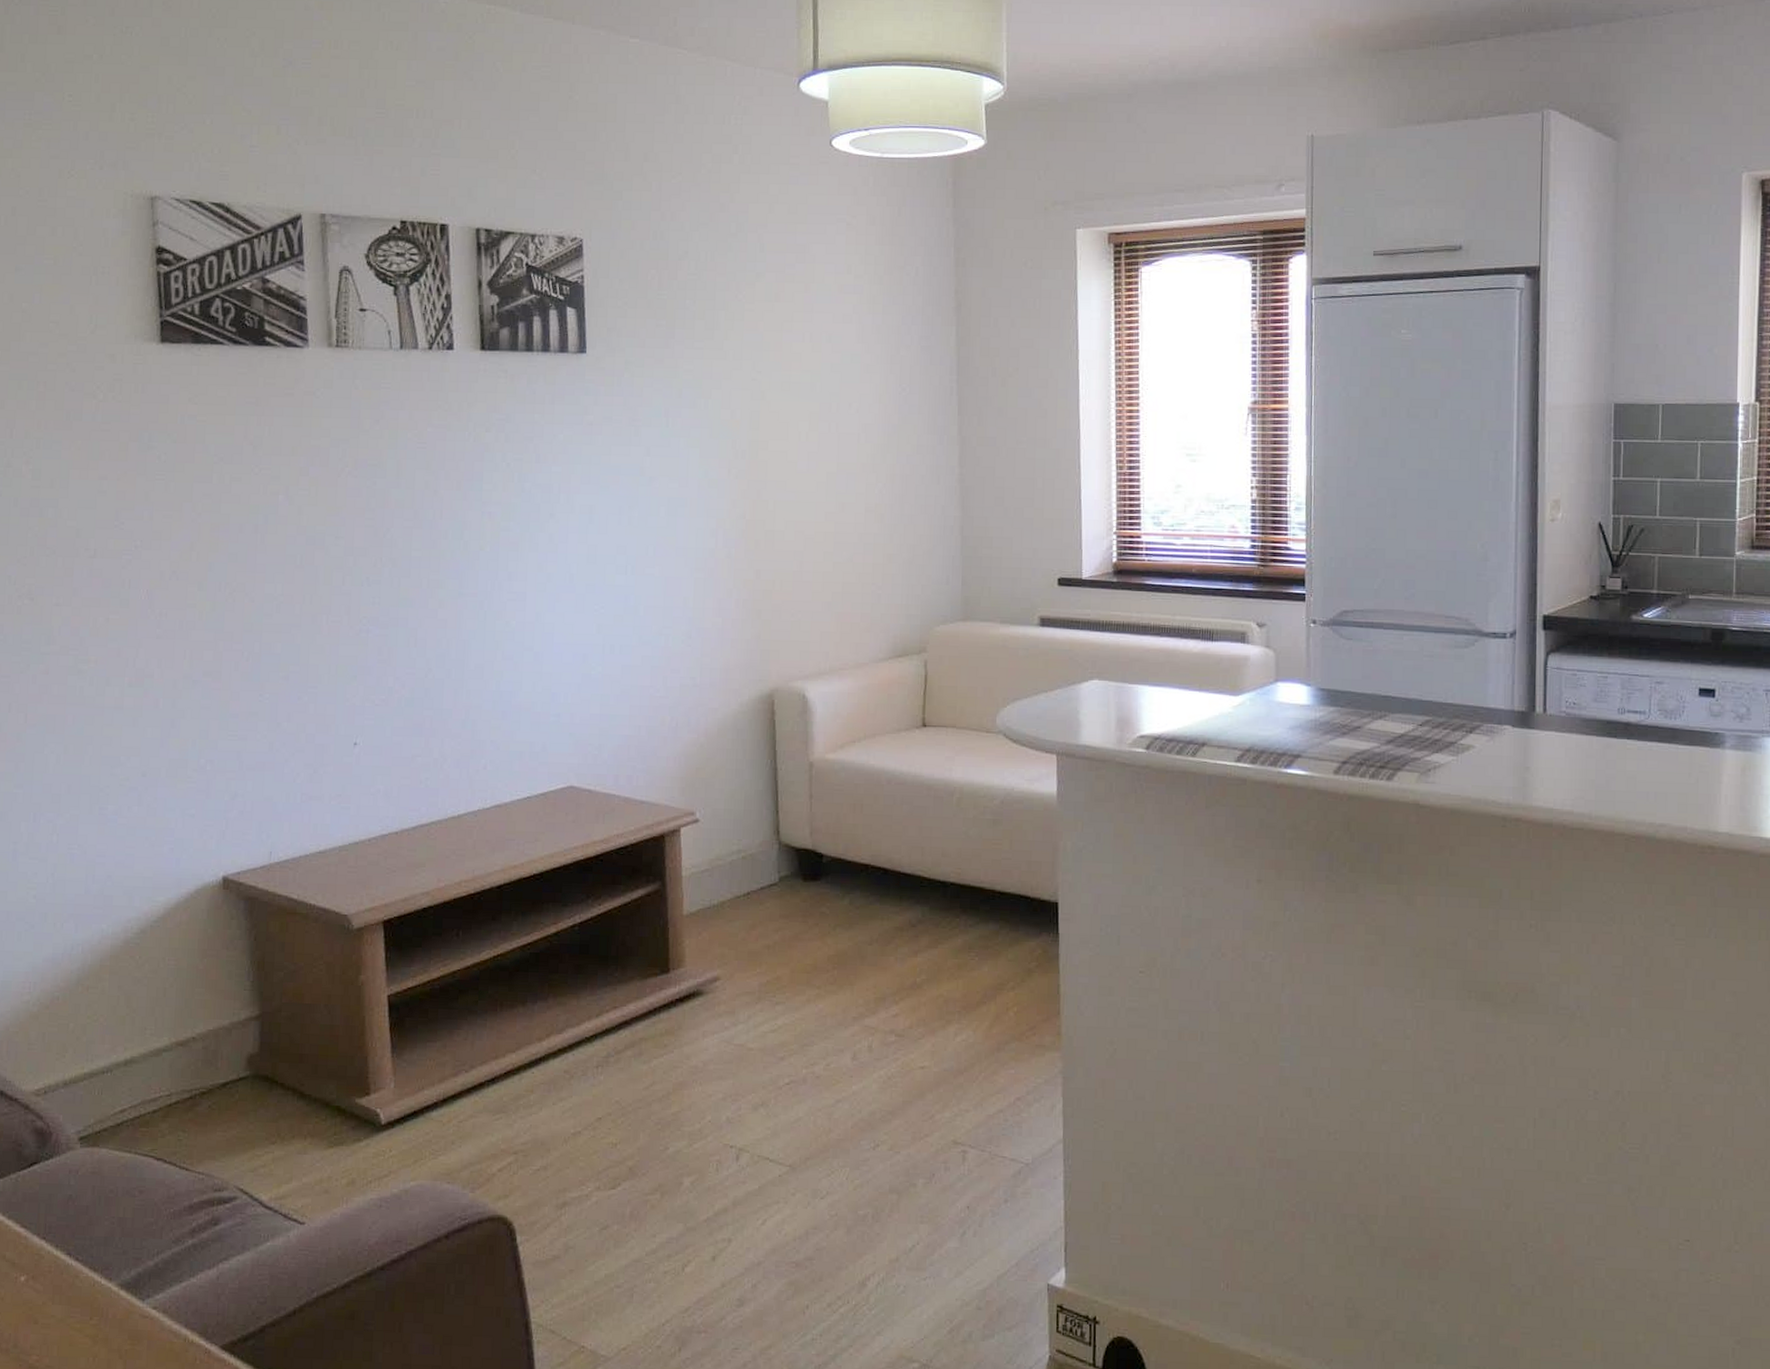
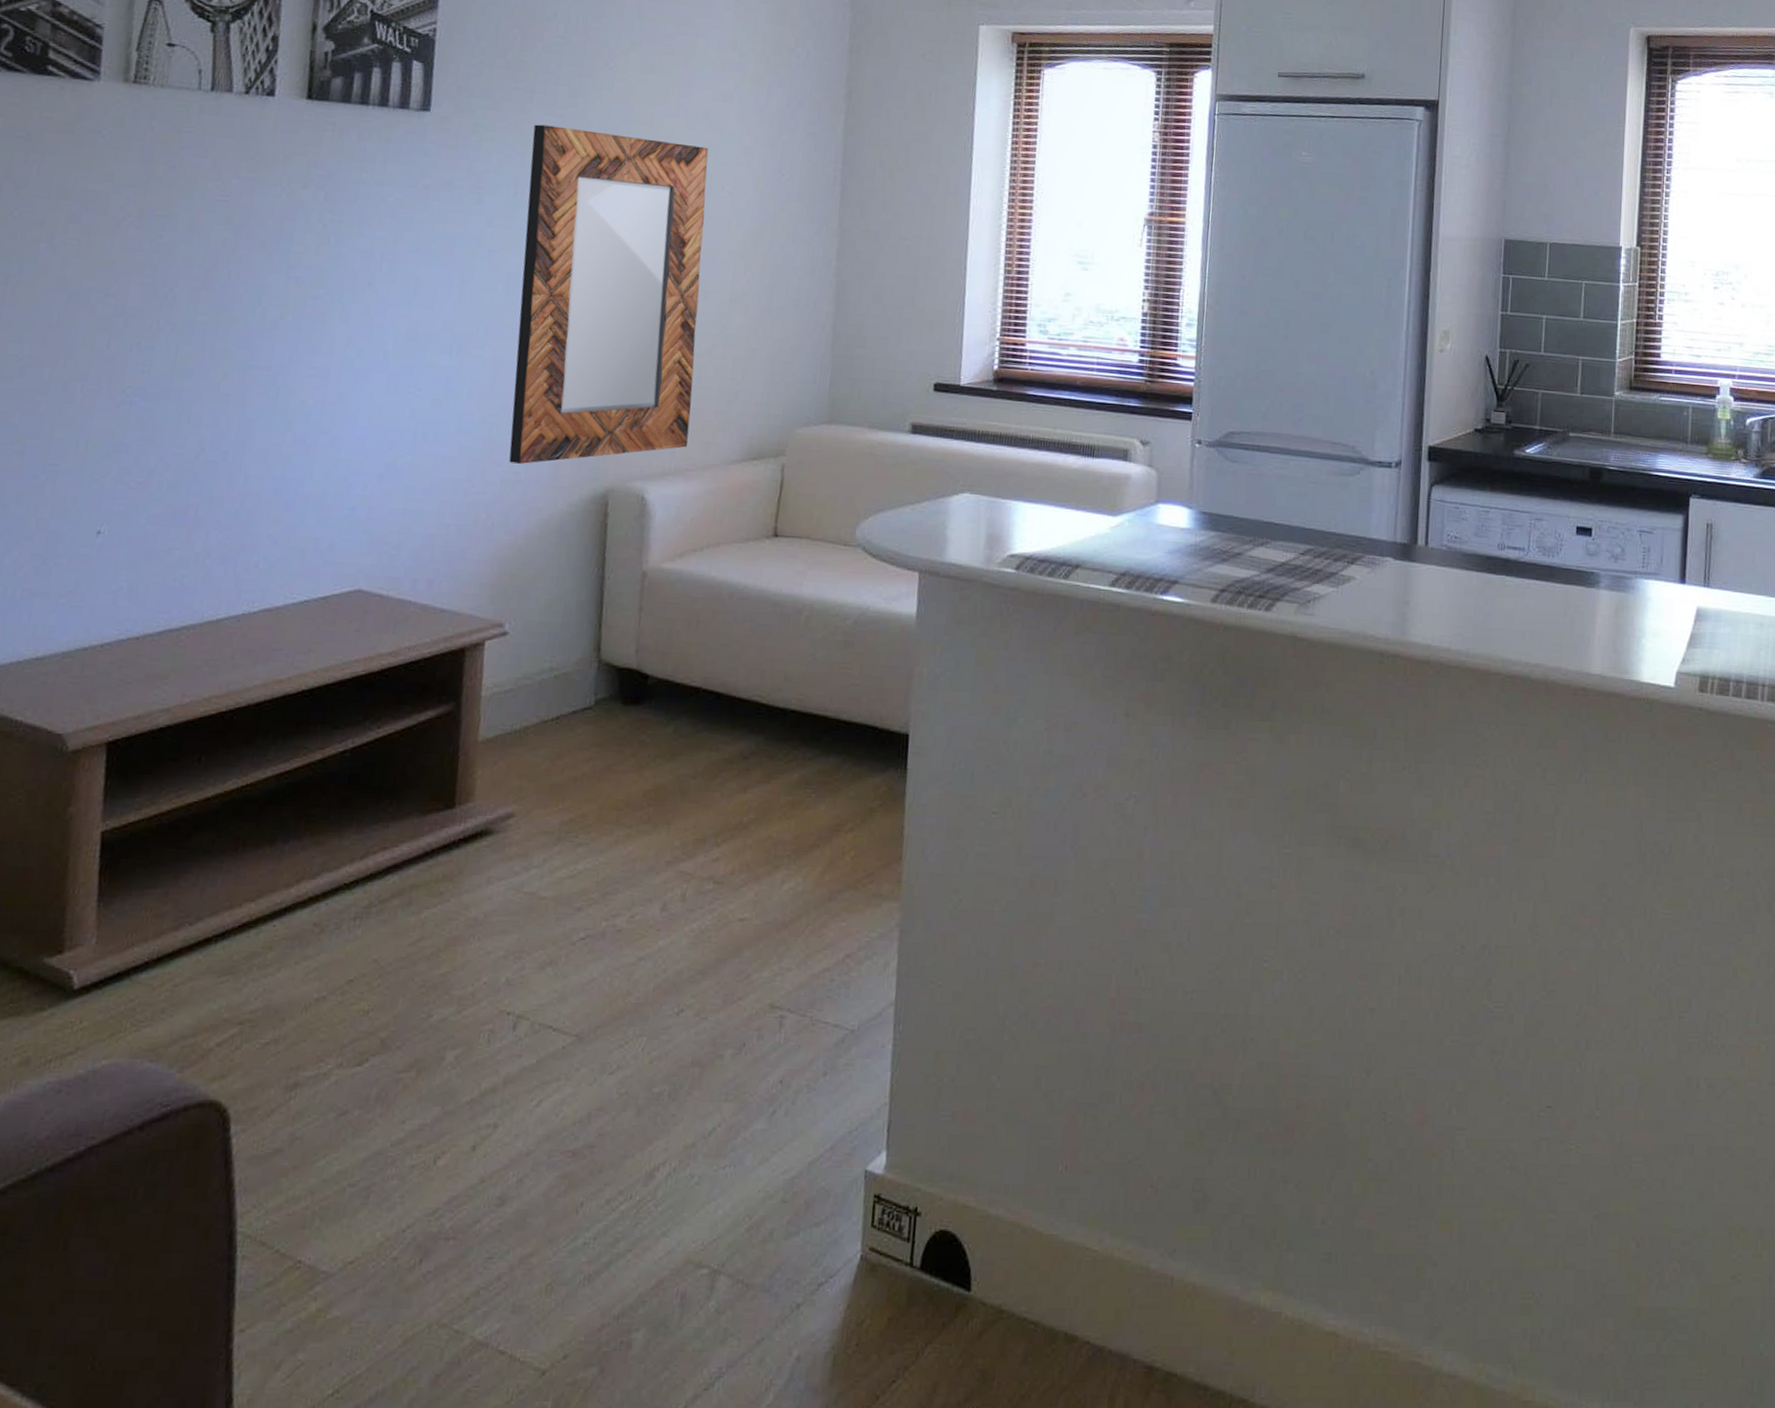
home mirror: none [677,358,840,670] -> present [509,124,709,464]

